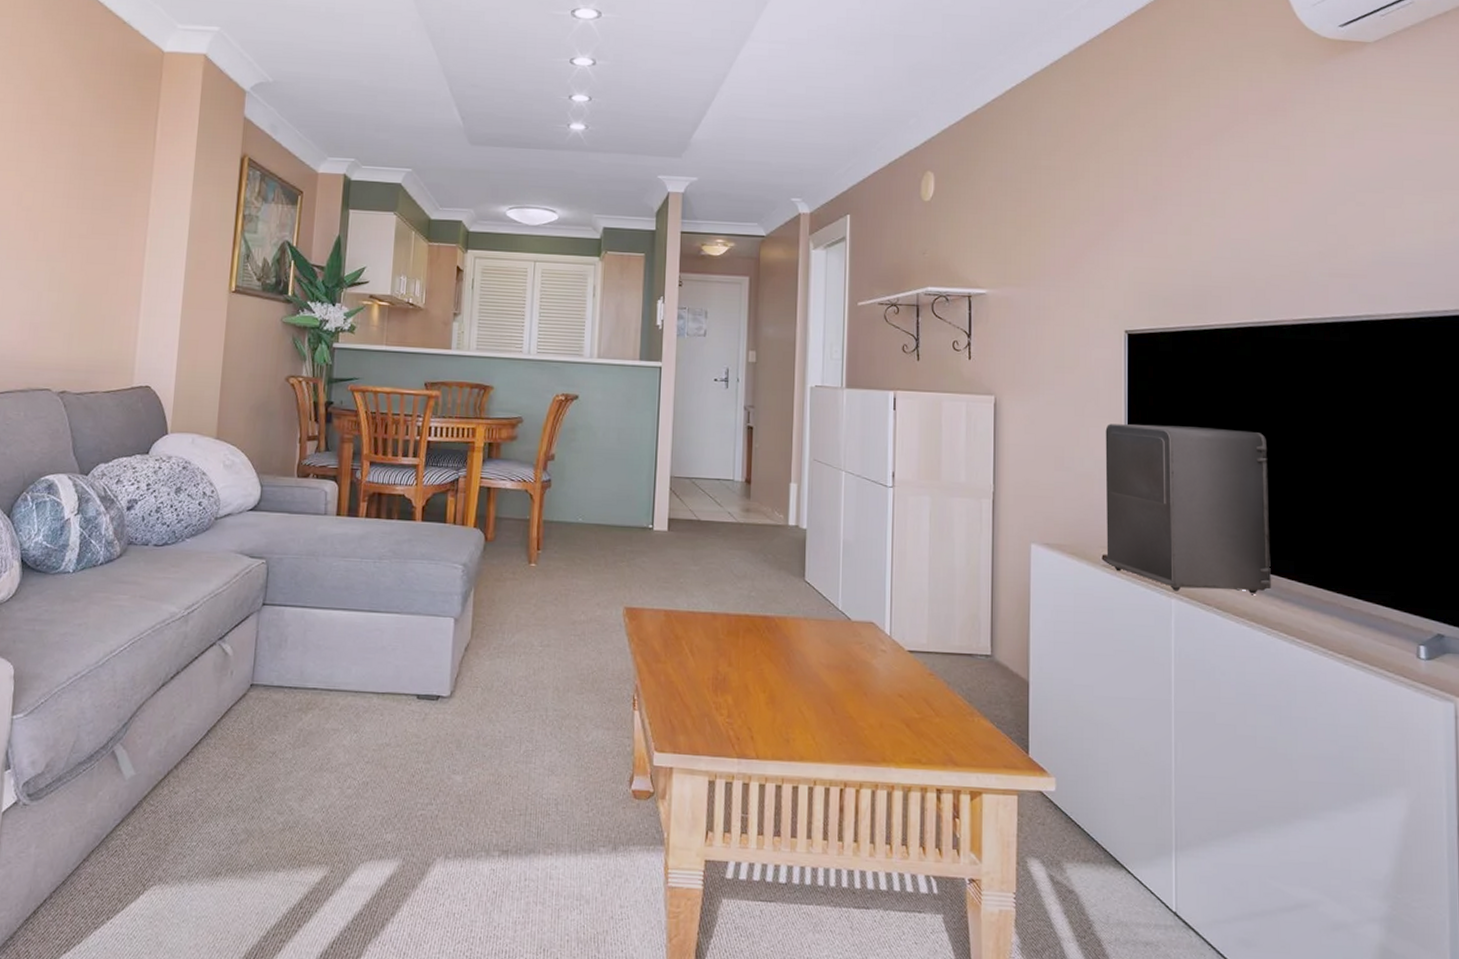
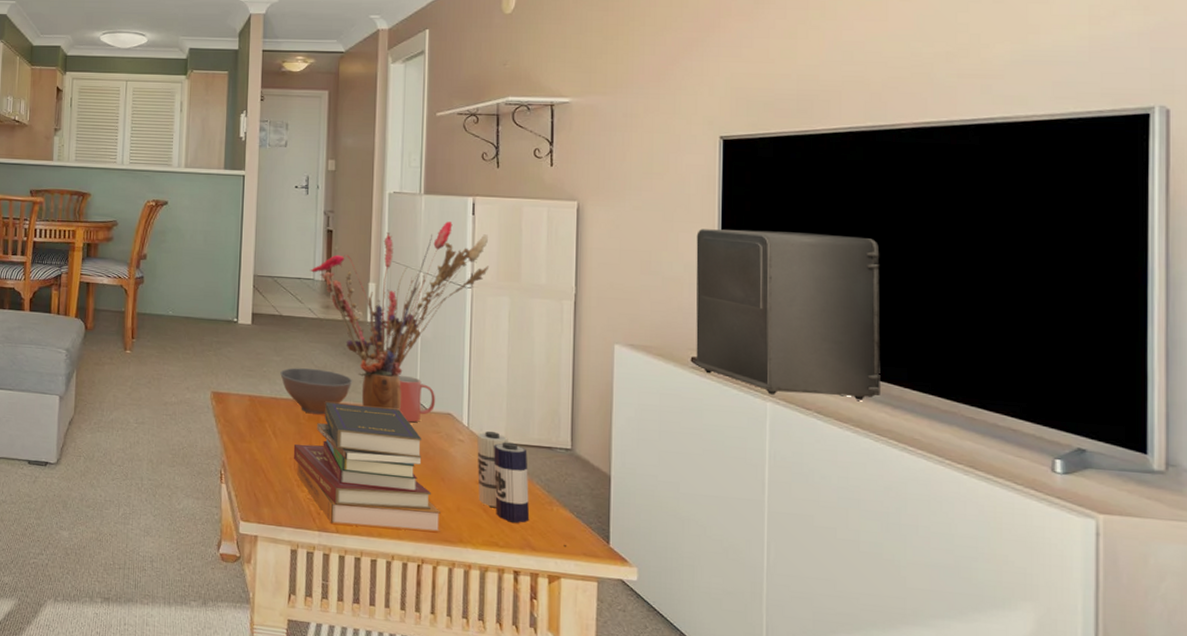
bowl: none [698,577,774,629] -> present [280,367,353,415]
books: none [711,615,864,753] -> present [293,402,441,533]
bouquet: none [729,417,911,621] -> present [309,221,490,411]
mug: none [820,582,858,634] -> present [398,375,436,423]
candle: none [899,639,988,761] -> present [477,431,567,548]

